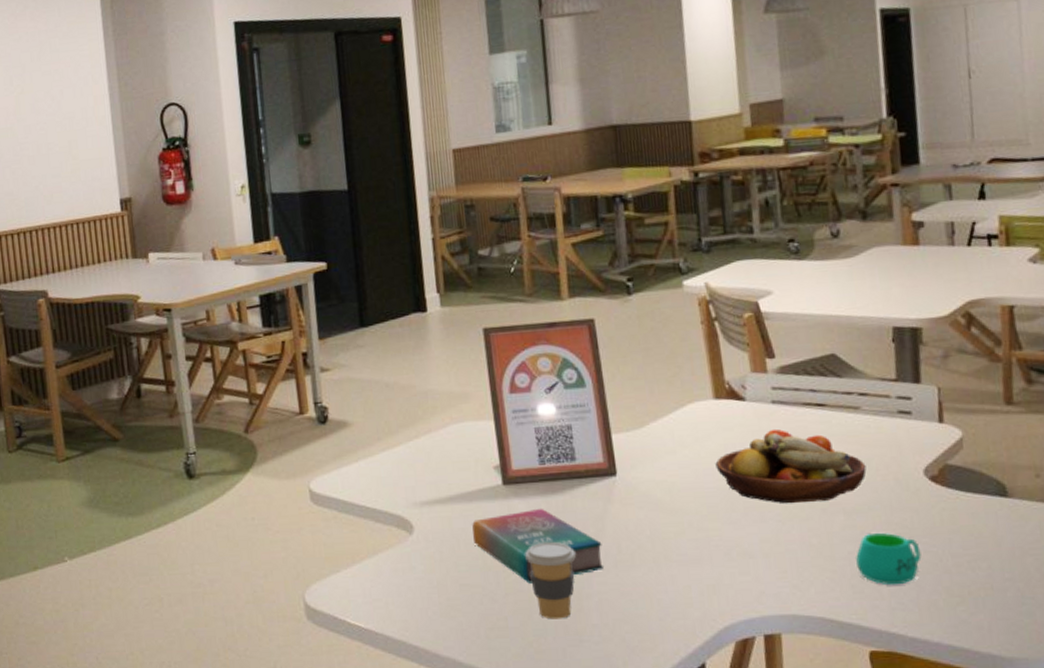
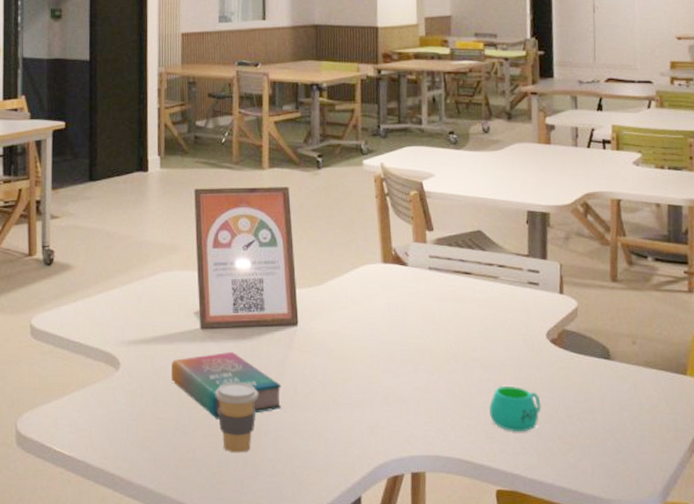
fruit bowl: present [715,428,867,504] -> none [380,291,501,358]

